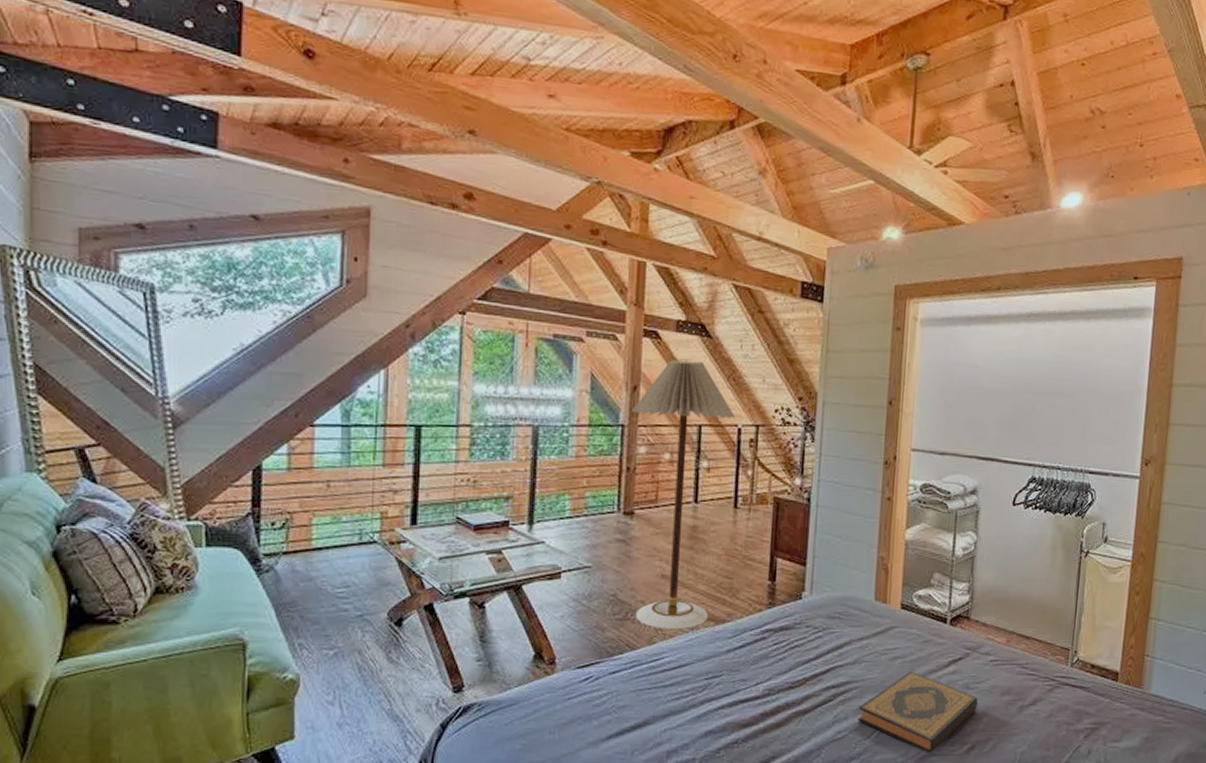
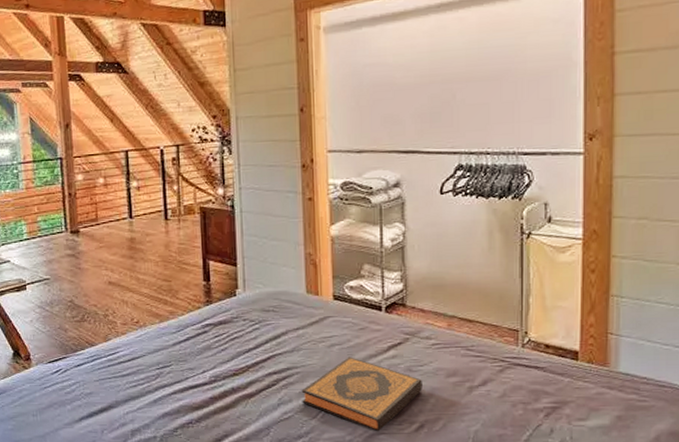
floor lamp: present [631,359,735,629] -> none [67,95,157,327]

